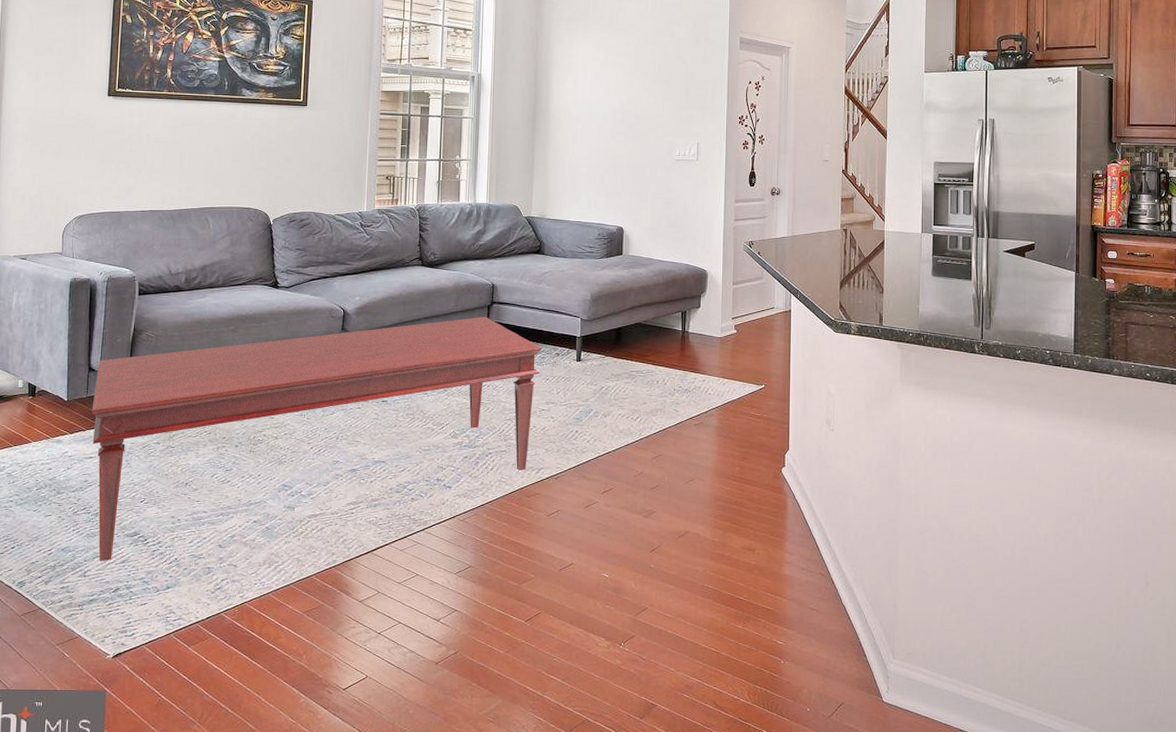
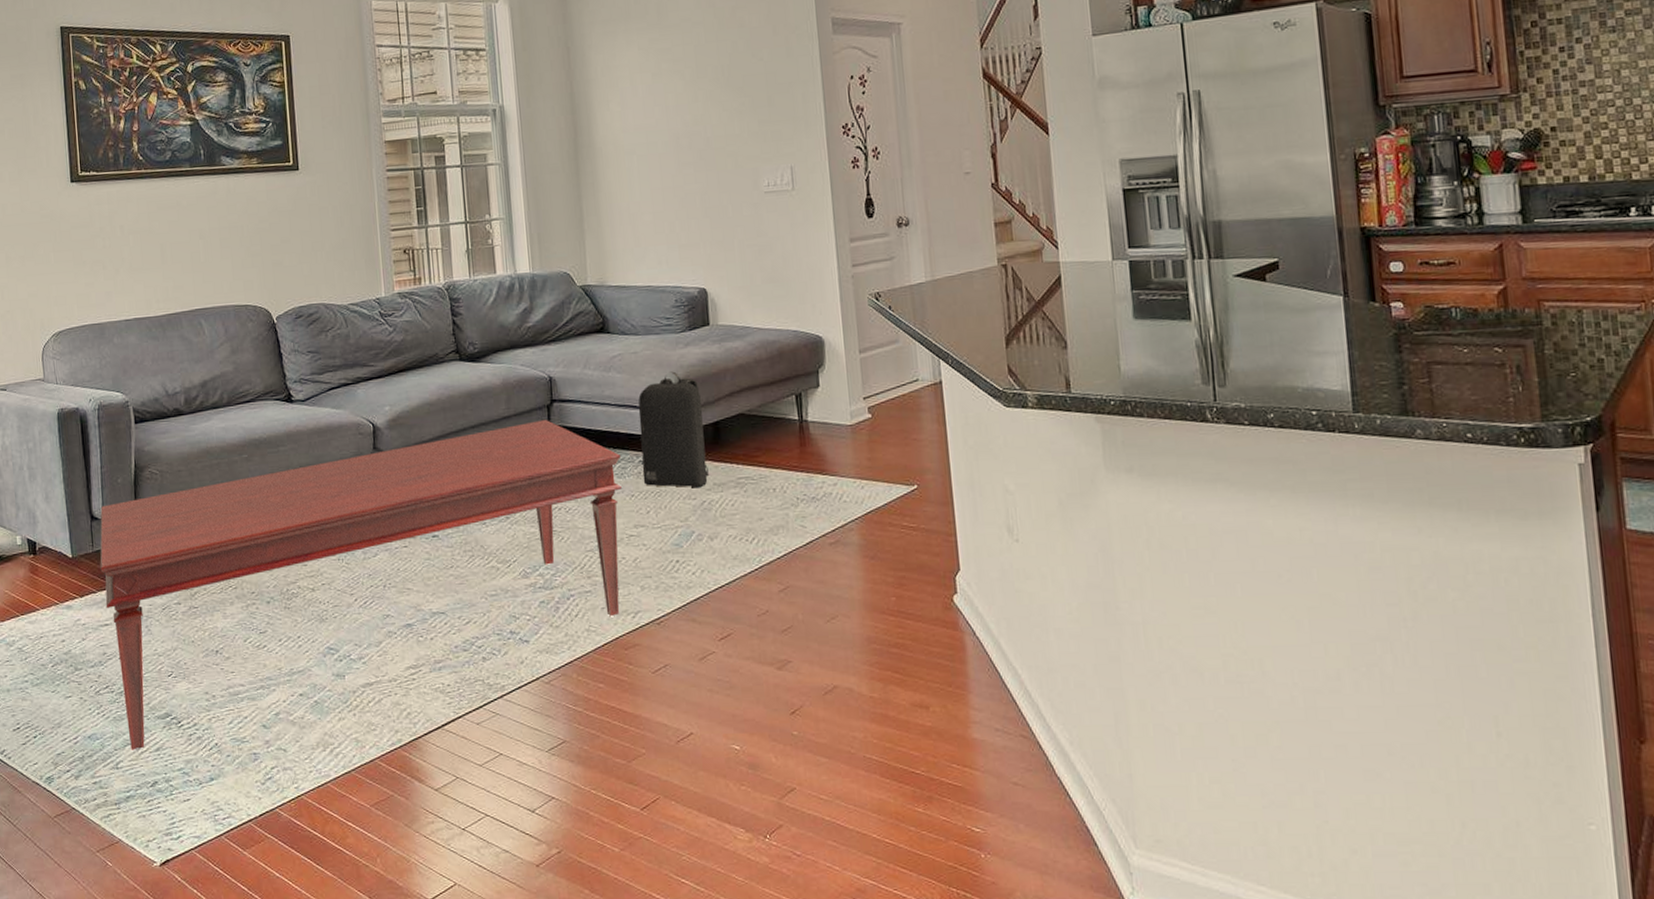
backpack: none [557,287,610,376] -> present [638,371,709,487]

